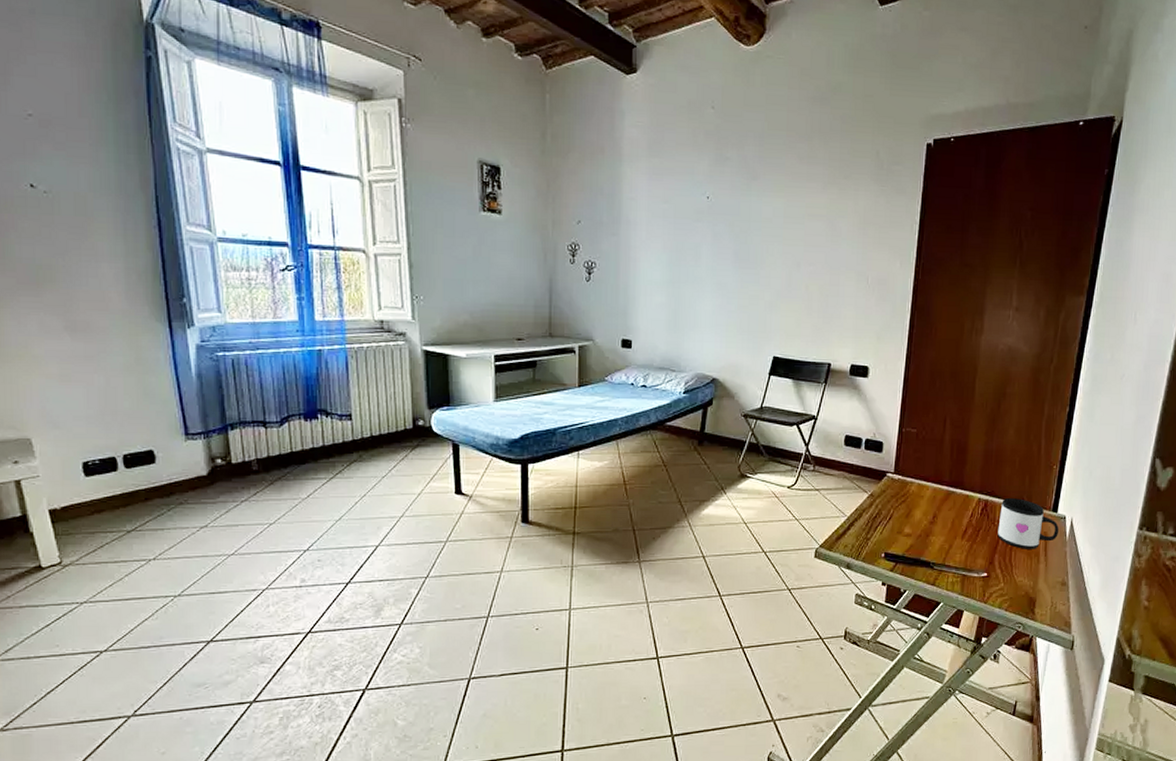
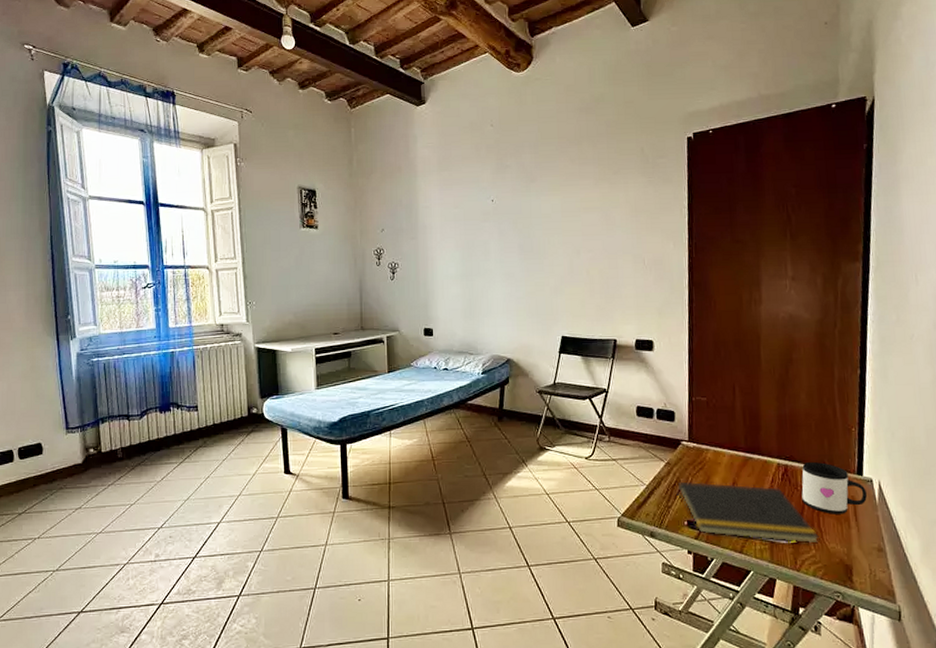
notepad: none [877,514,1009,577] -> present [676,481,819,544]

